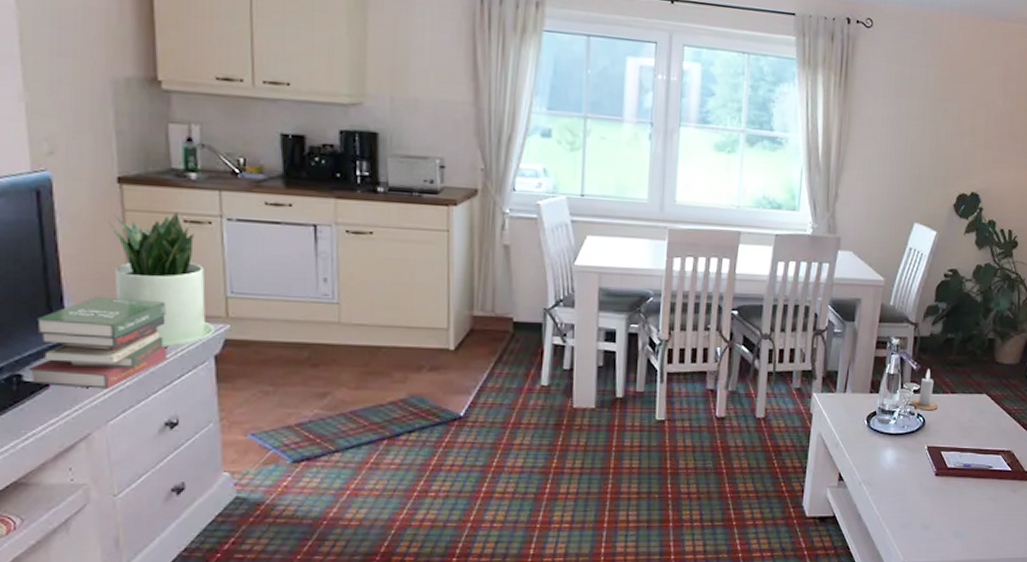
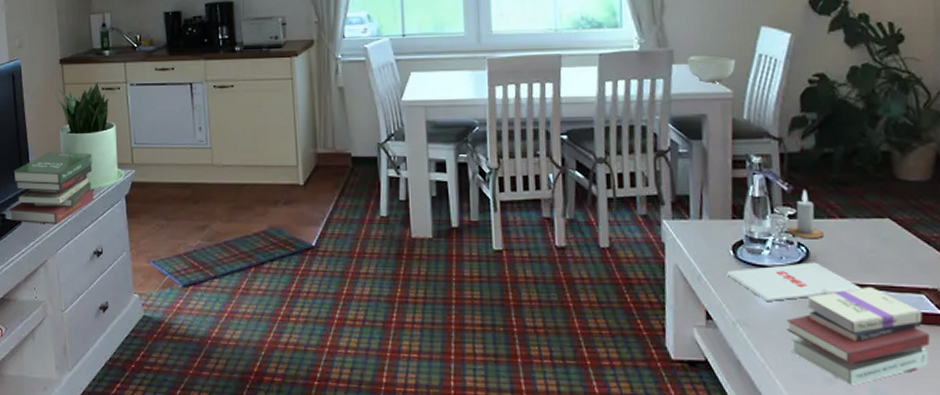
bowl: none [851,244,891,270] -> present [687,55,736,83]
magazine: none [859,430,958,463] -> present [726,262,861,301]
books: none [899,449,1000,530] -> present [786,286,930,385]

